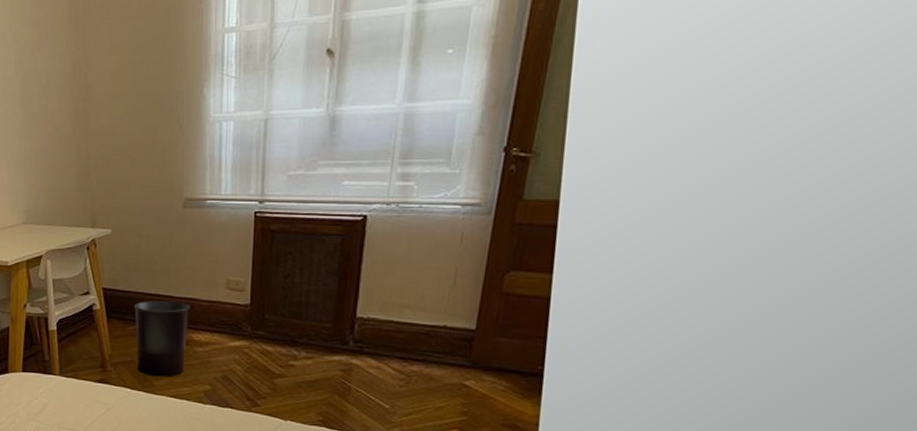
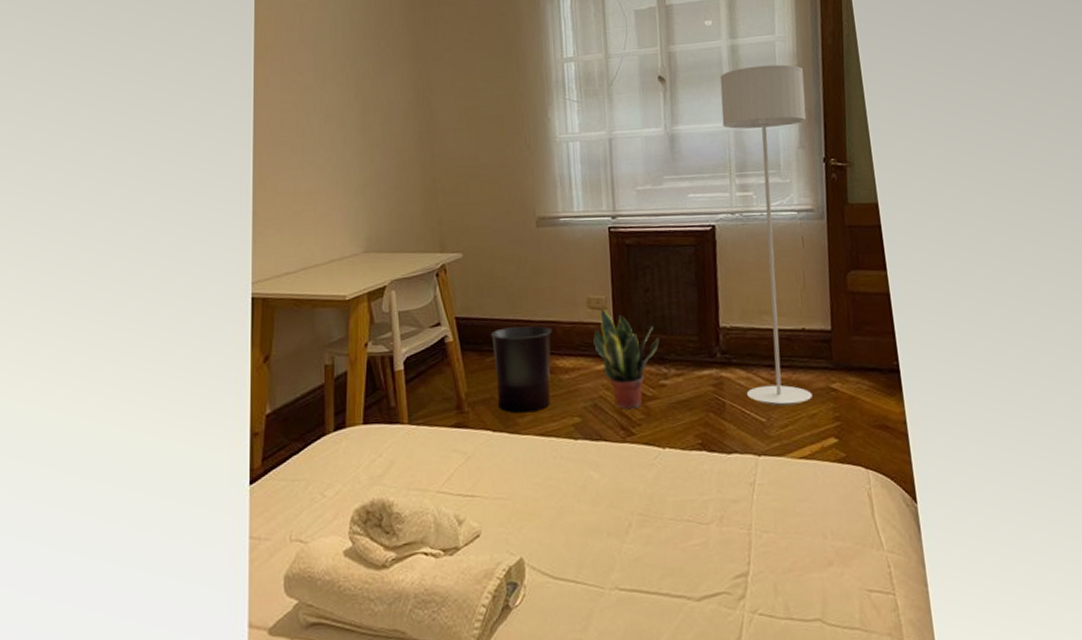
potted plant: none [229,289,292,383] -> present [593,307,659,409]
floor lamp: none [375,35,500,397] -> present [719,64,813,406]

